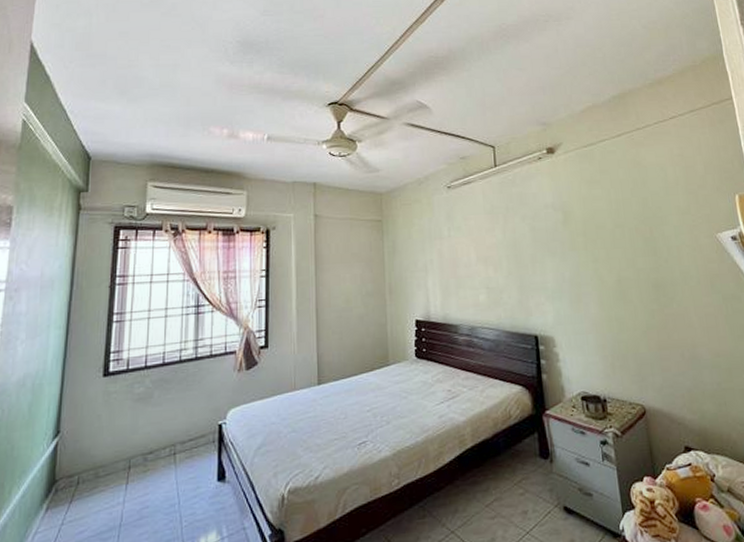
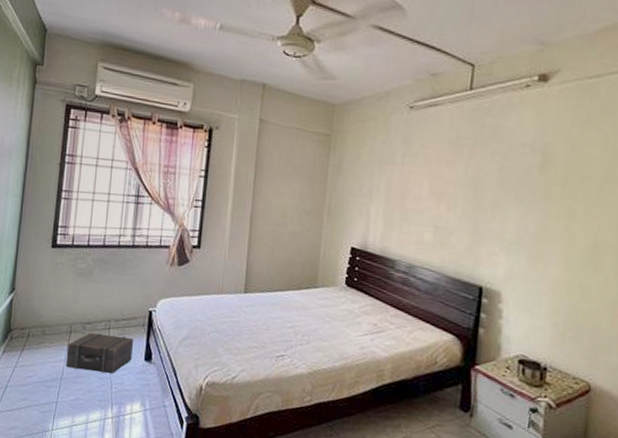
suitcase: none [125,458,204,511] -> present [65,332,134,373]

